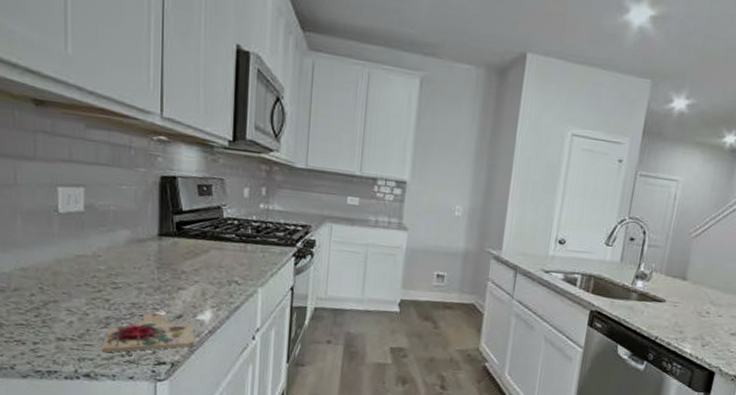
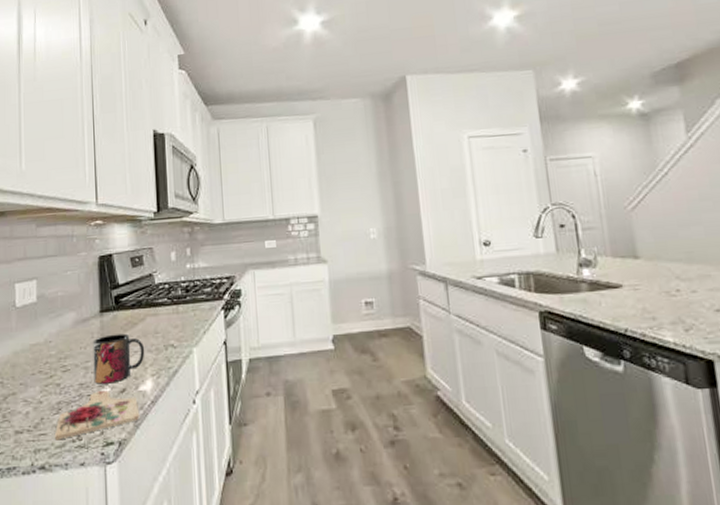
mug: none [148,260,206,308] -> present [93,333,145,384]

